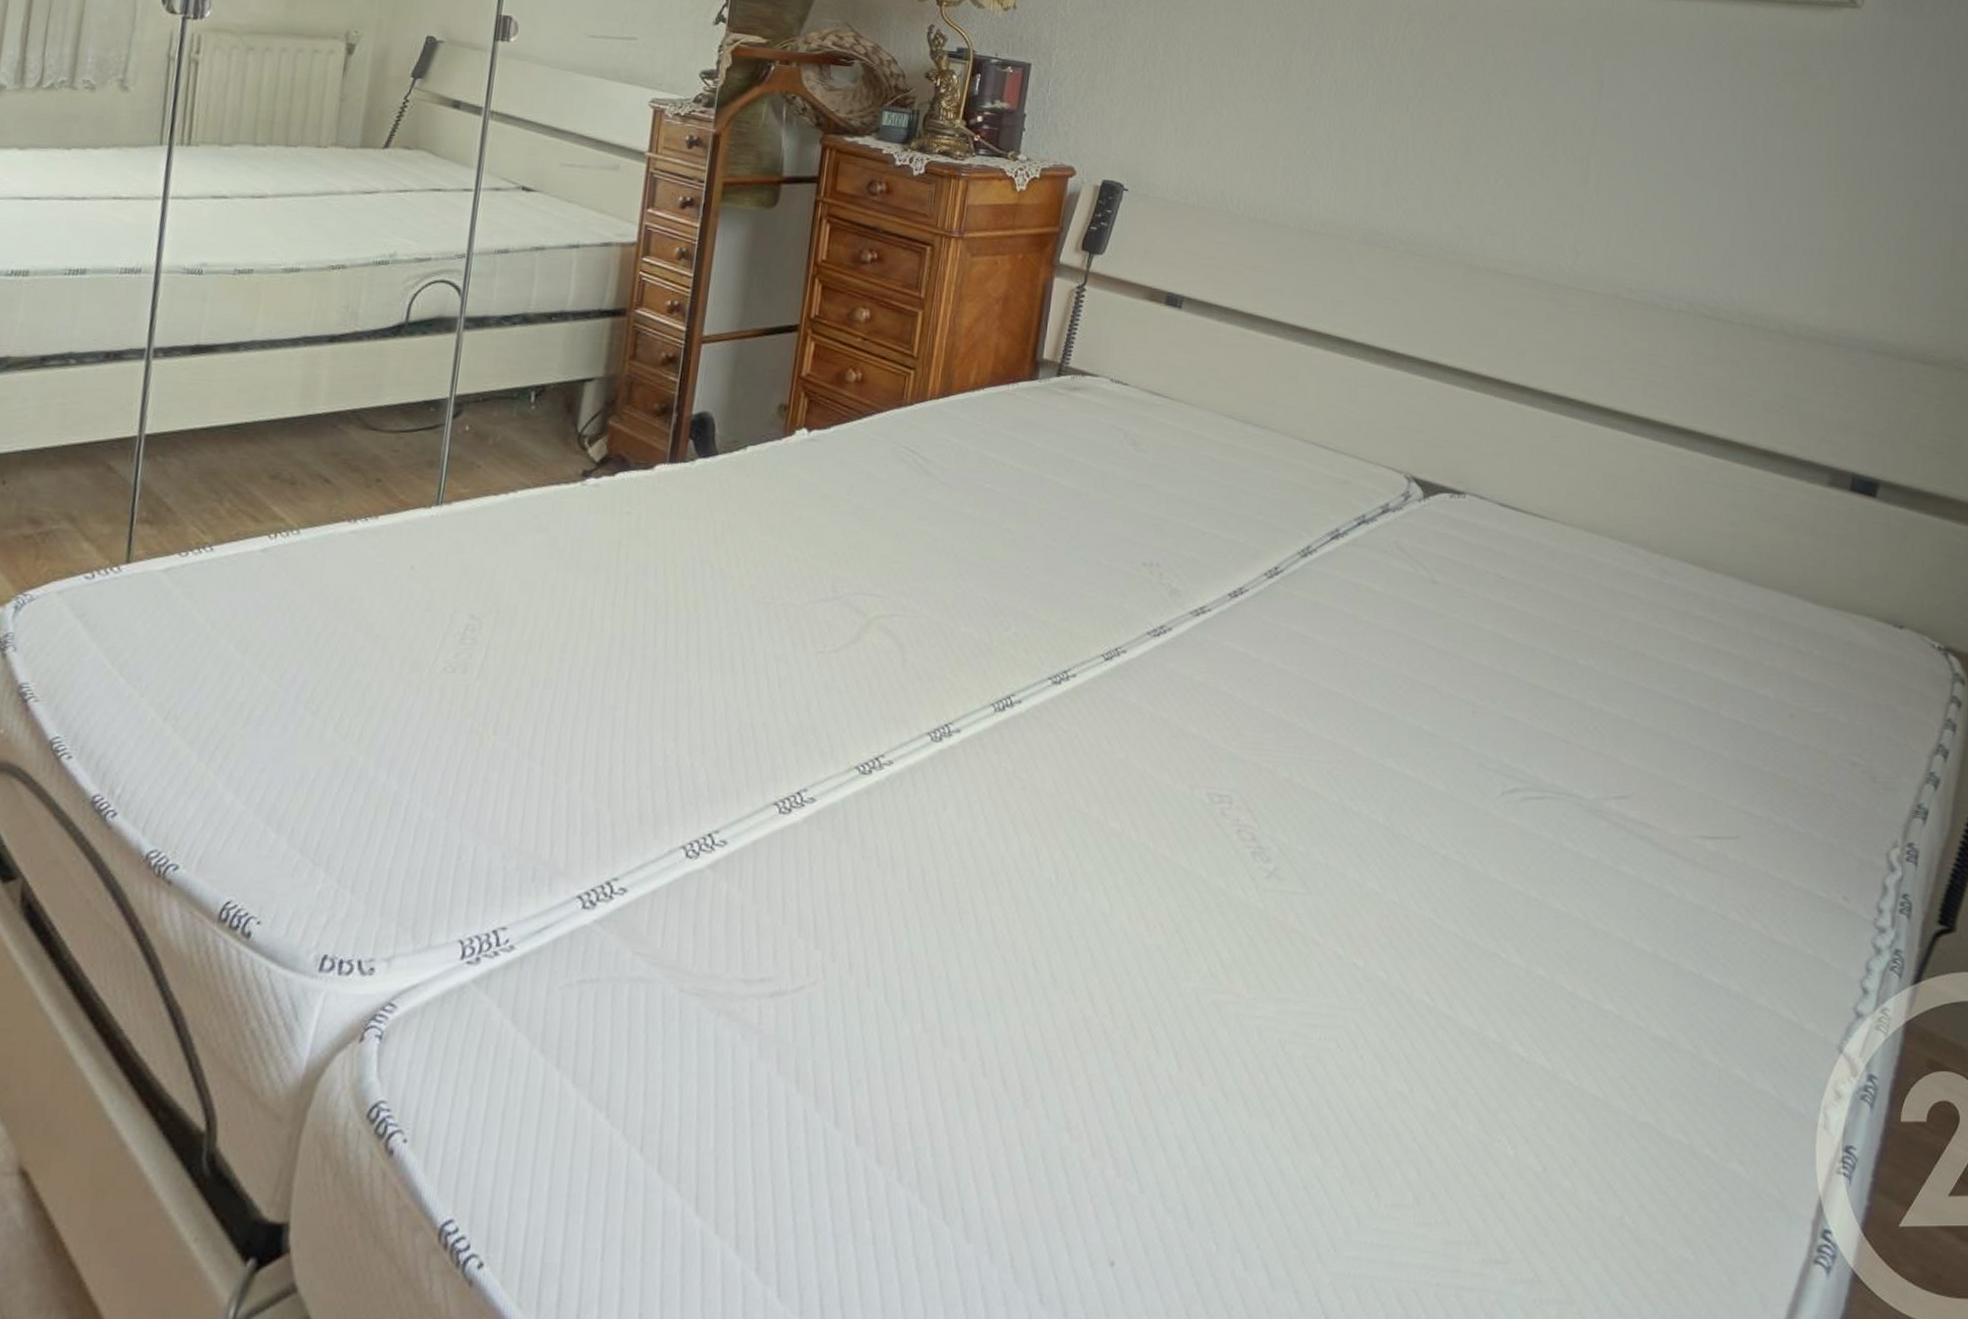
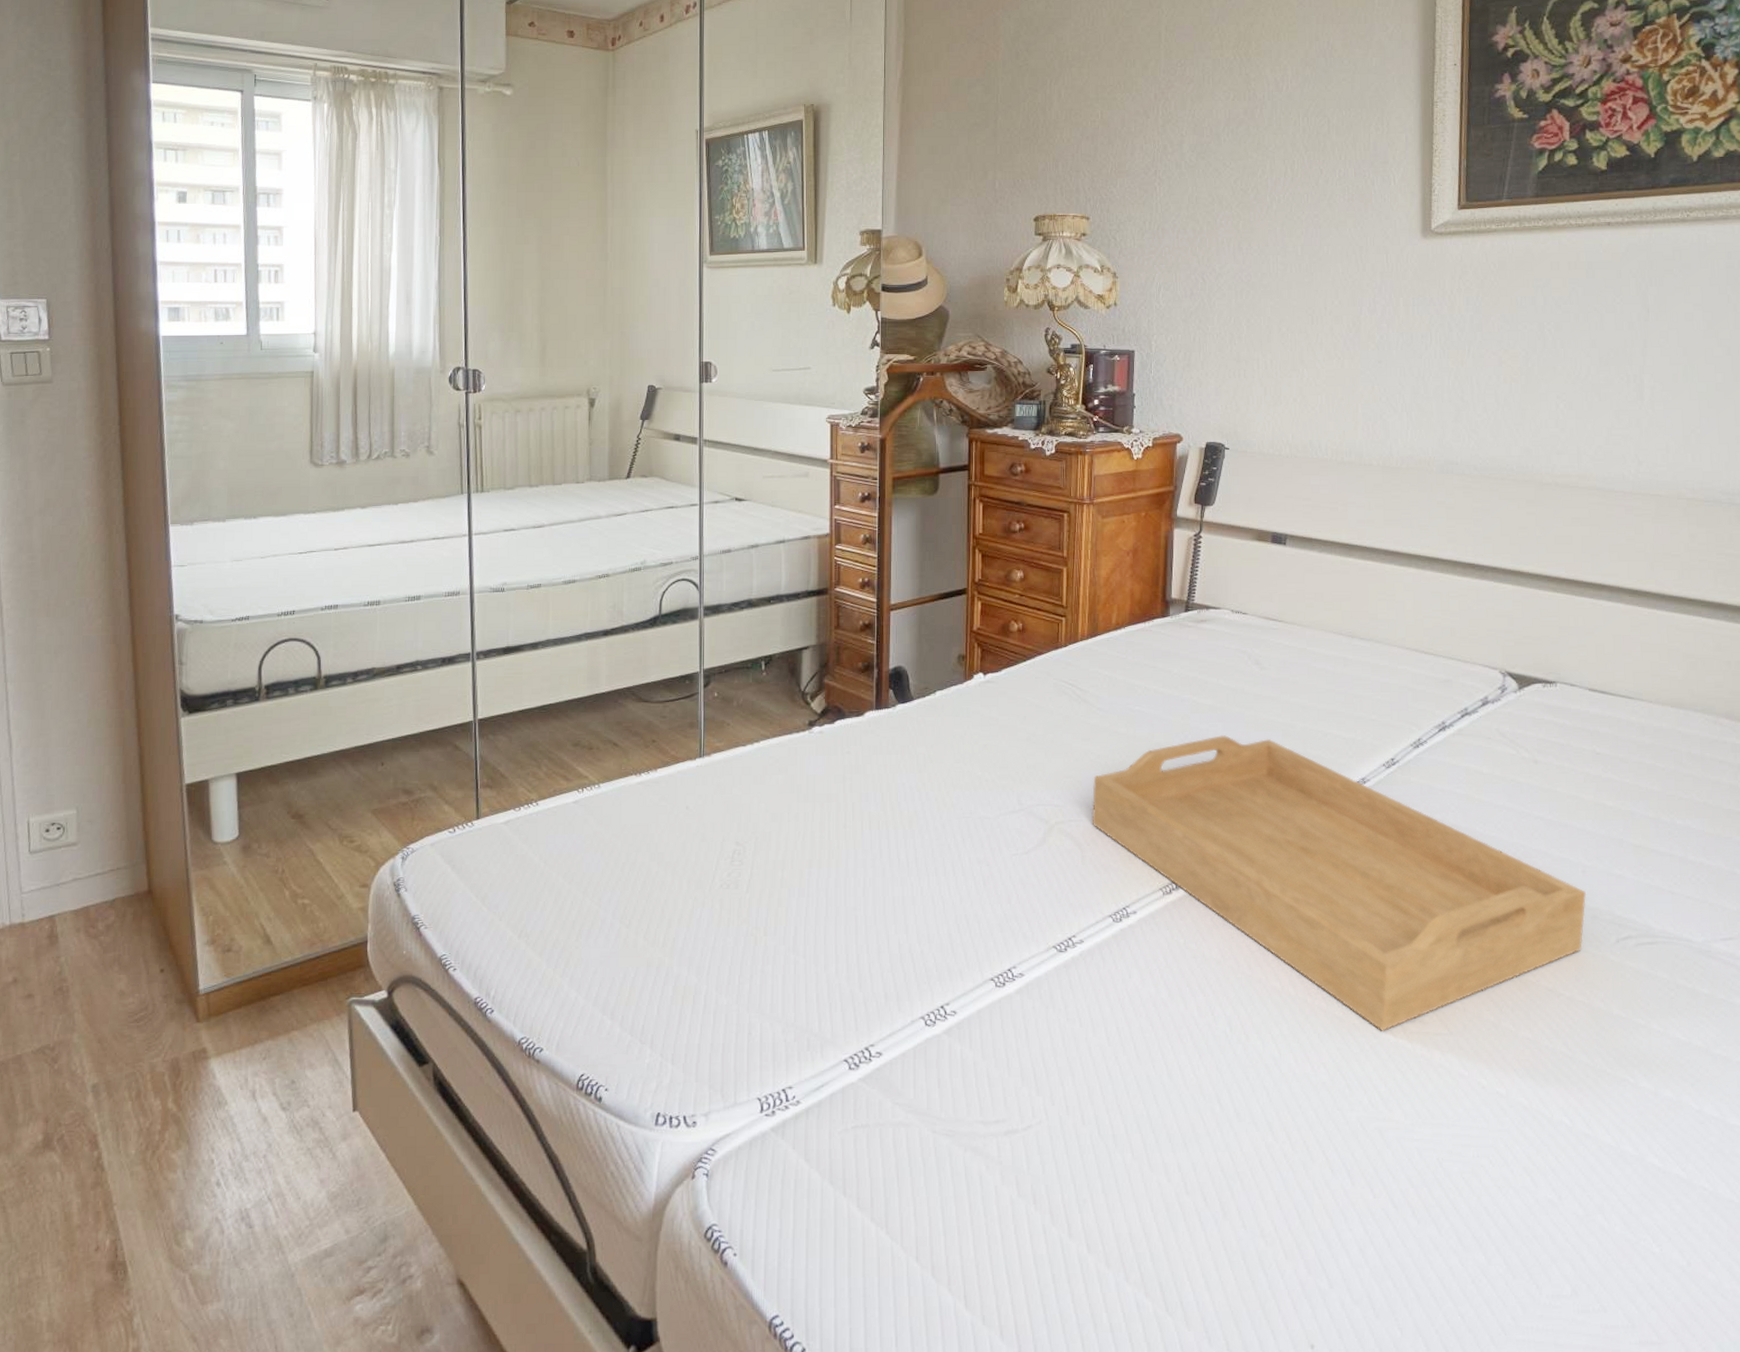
serving tray: none [920,525,1475,887] -> present [1091,735,1587,1031]

